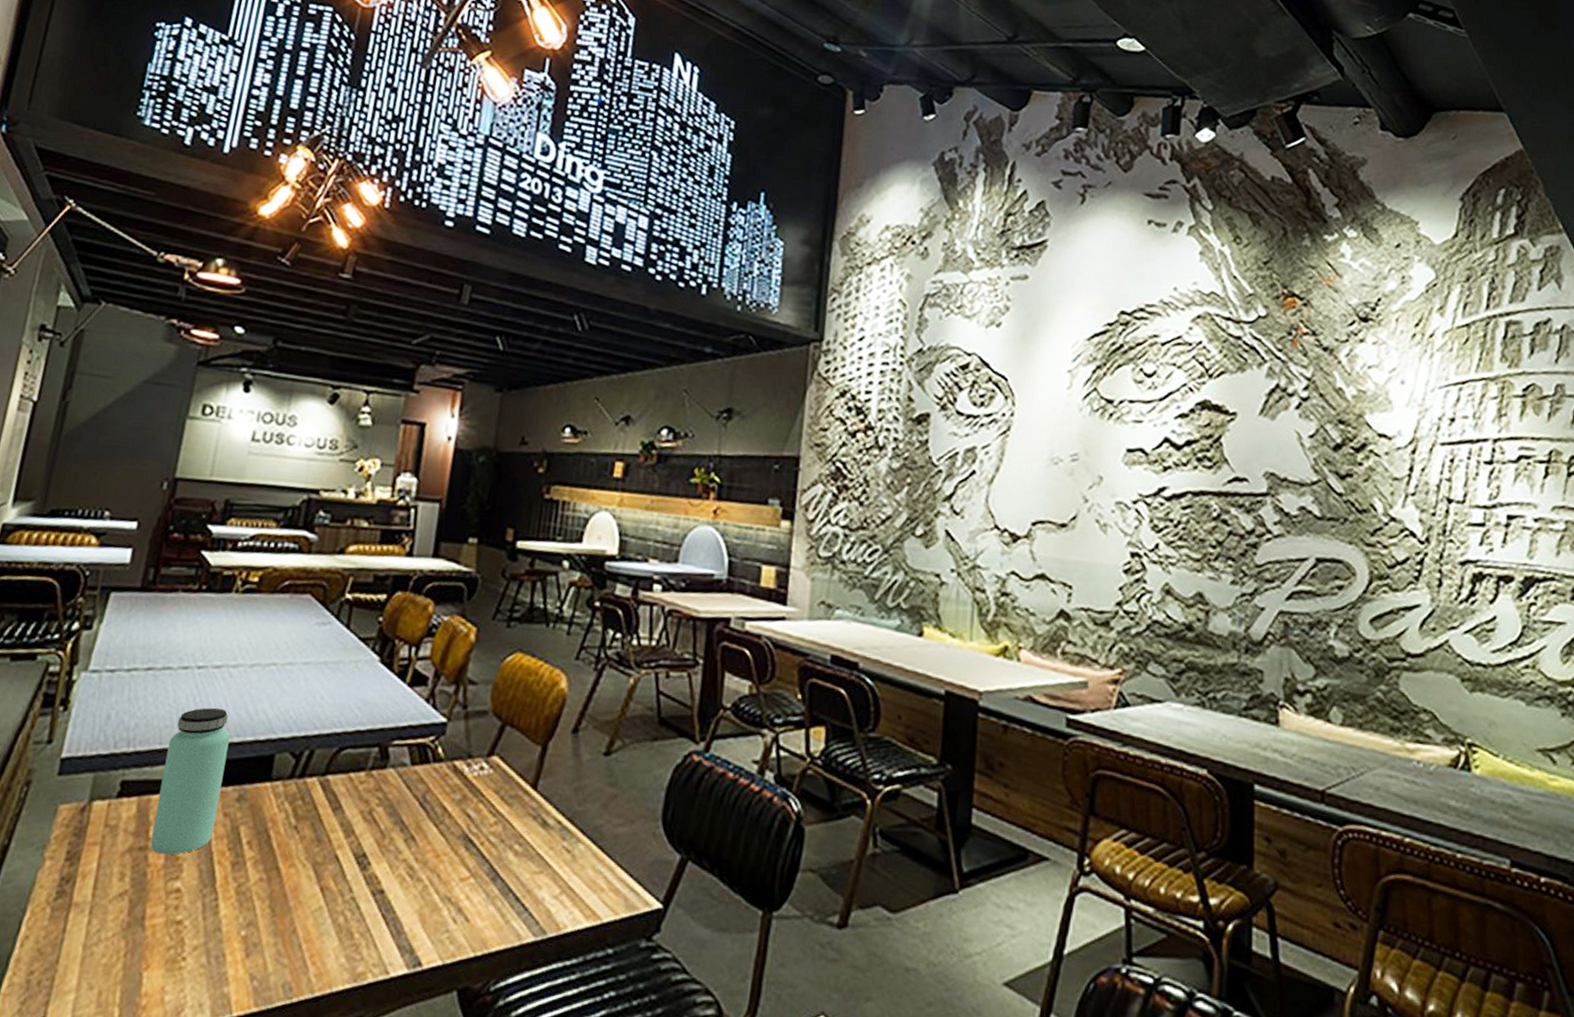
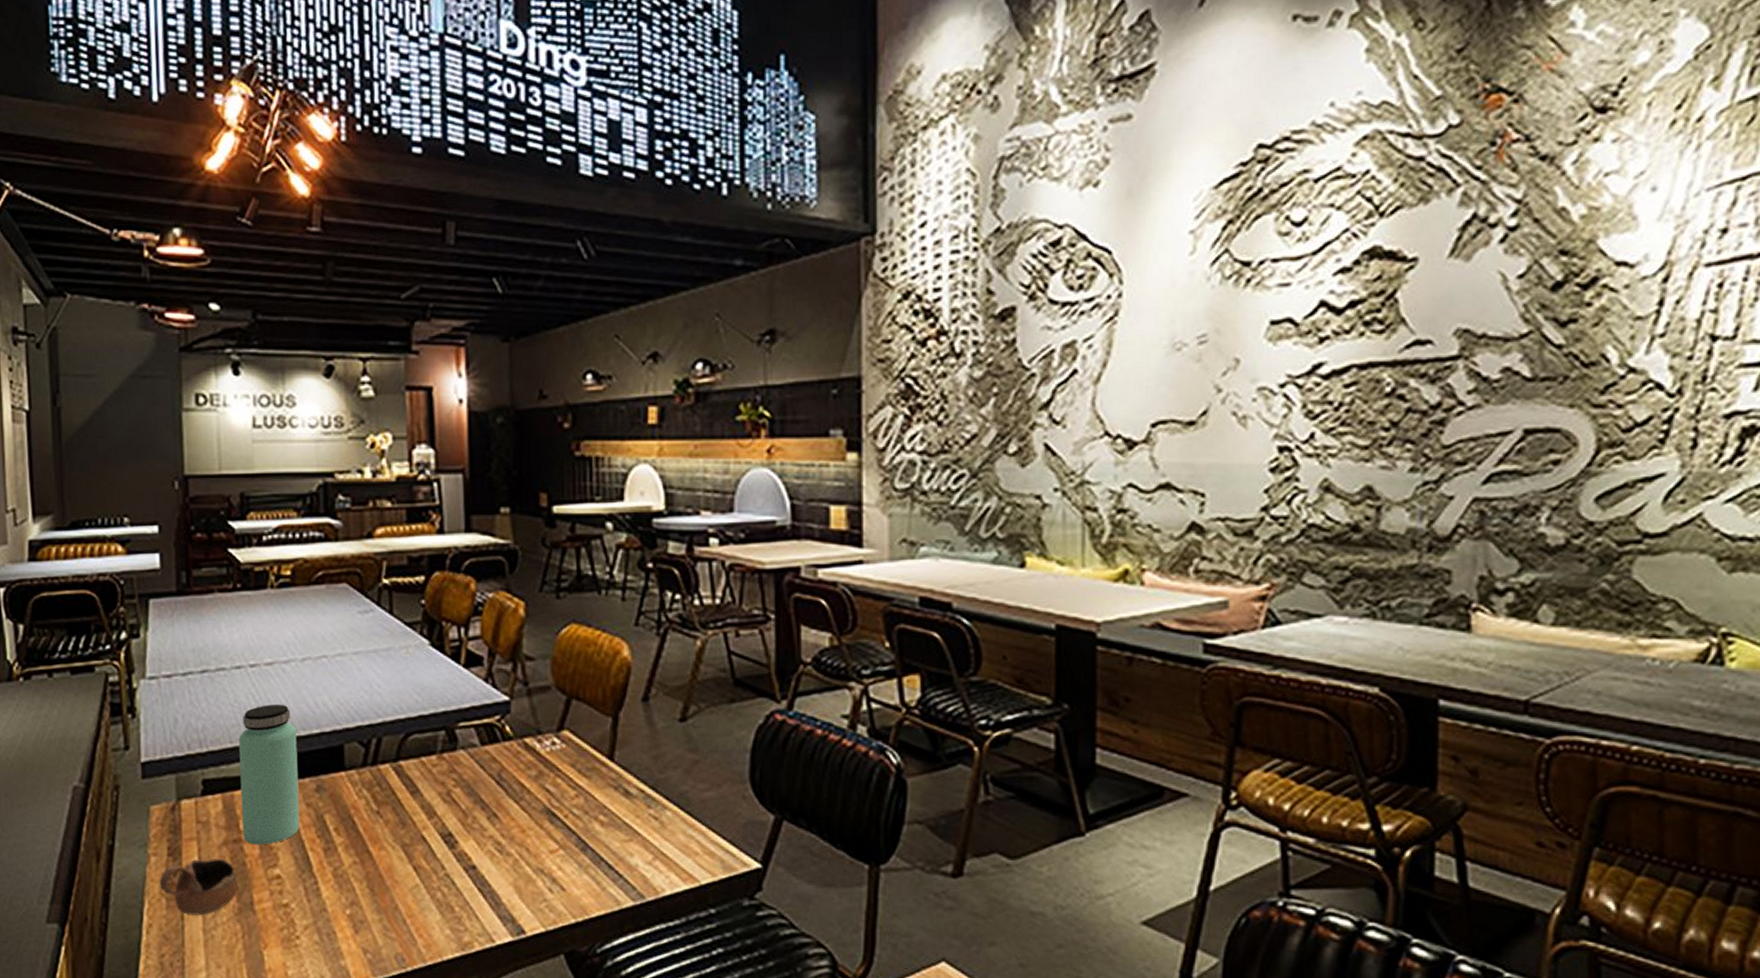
cup: none [47,866,134,930] -> present [159,858,238,917]

